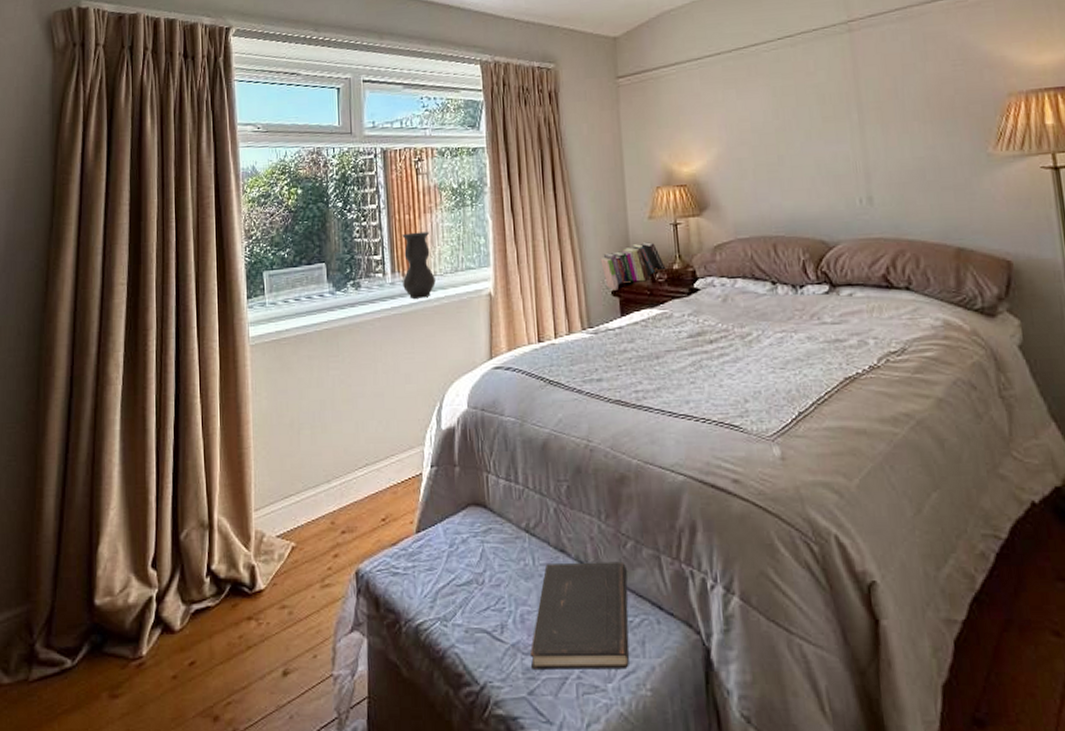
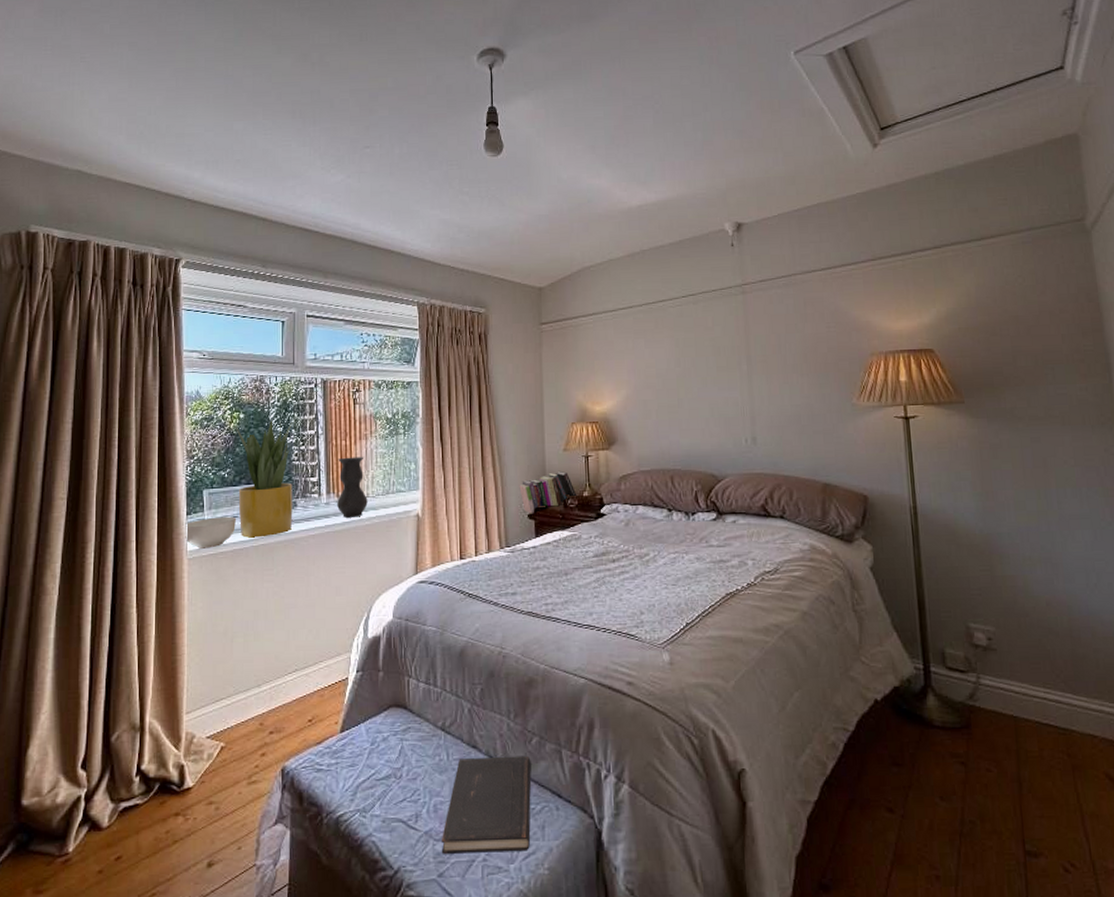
bowl: none [246,299,299,334] -> present [185,516,237,549]
planter: none [292,194,357,322] -> present [234,420,293,538]

